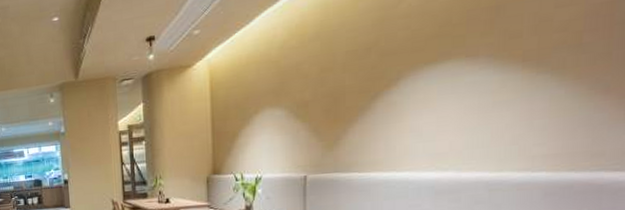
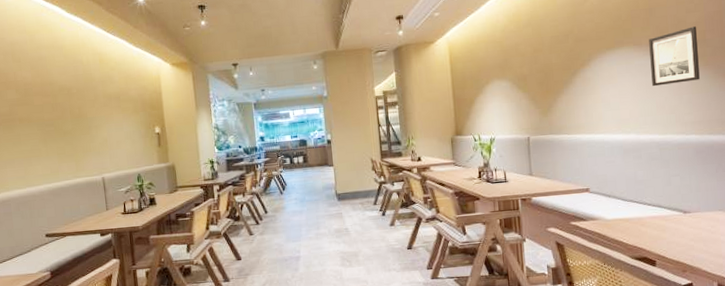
wall art: none [488,26,568,111] -> present [649,26,700,87]

